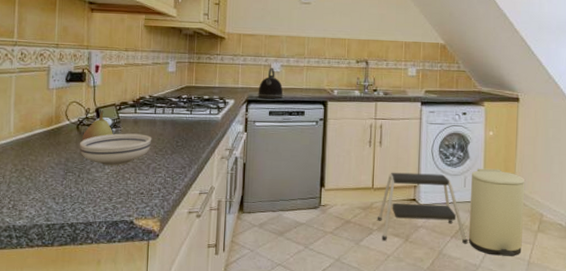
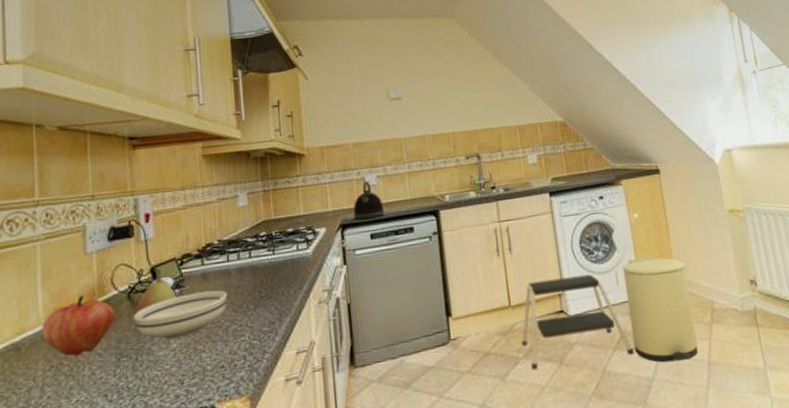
fruit: none [11,120,67,165] -> present [42,295,116,356]

